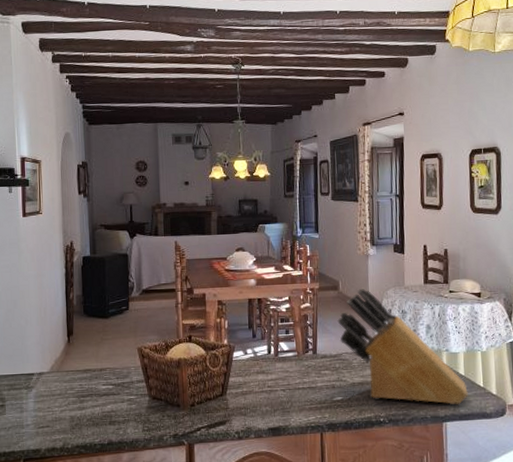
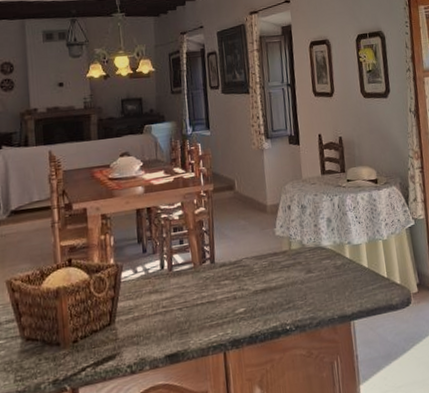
knife block: present [337,288,469,404] -> none [235,185,375,306]

